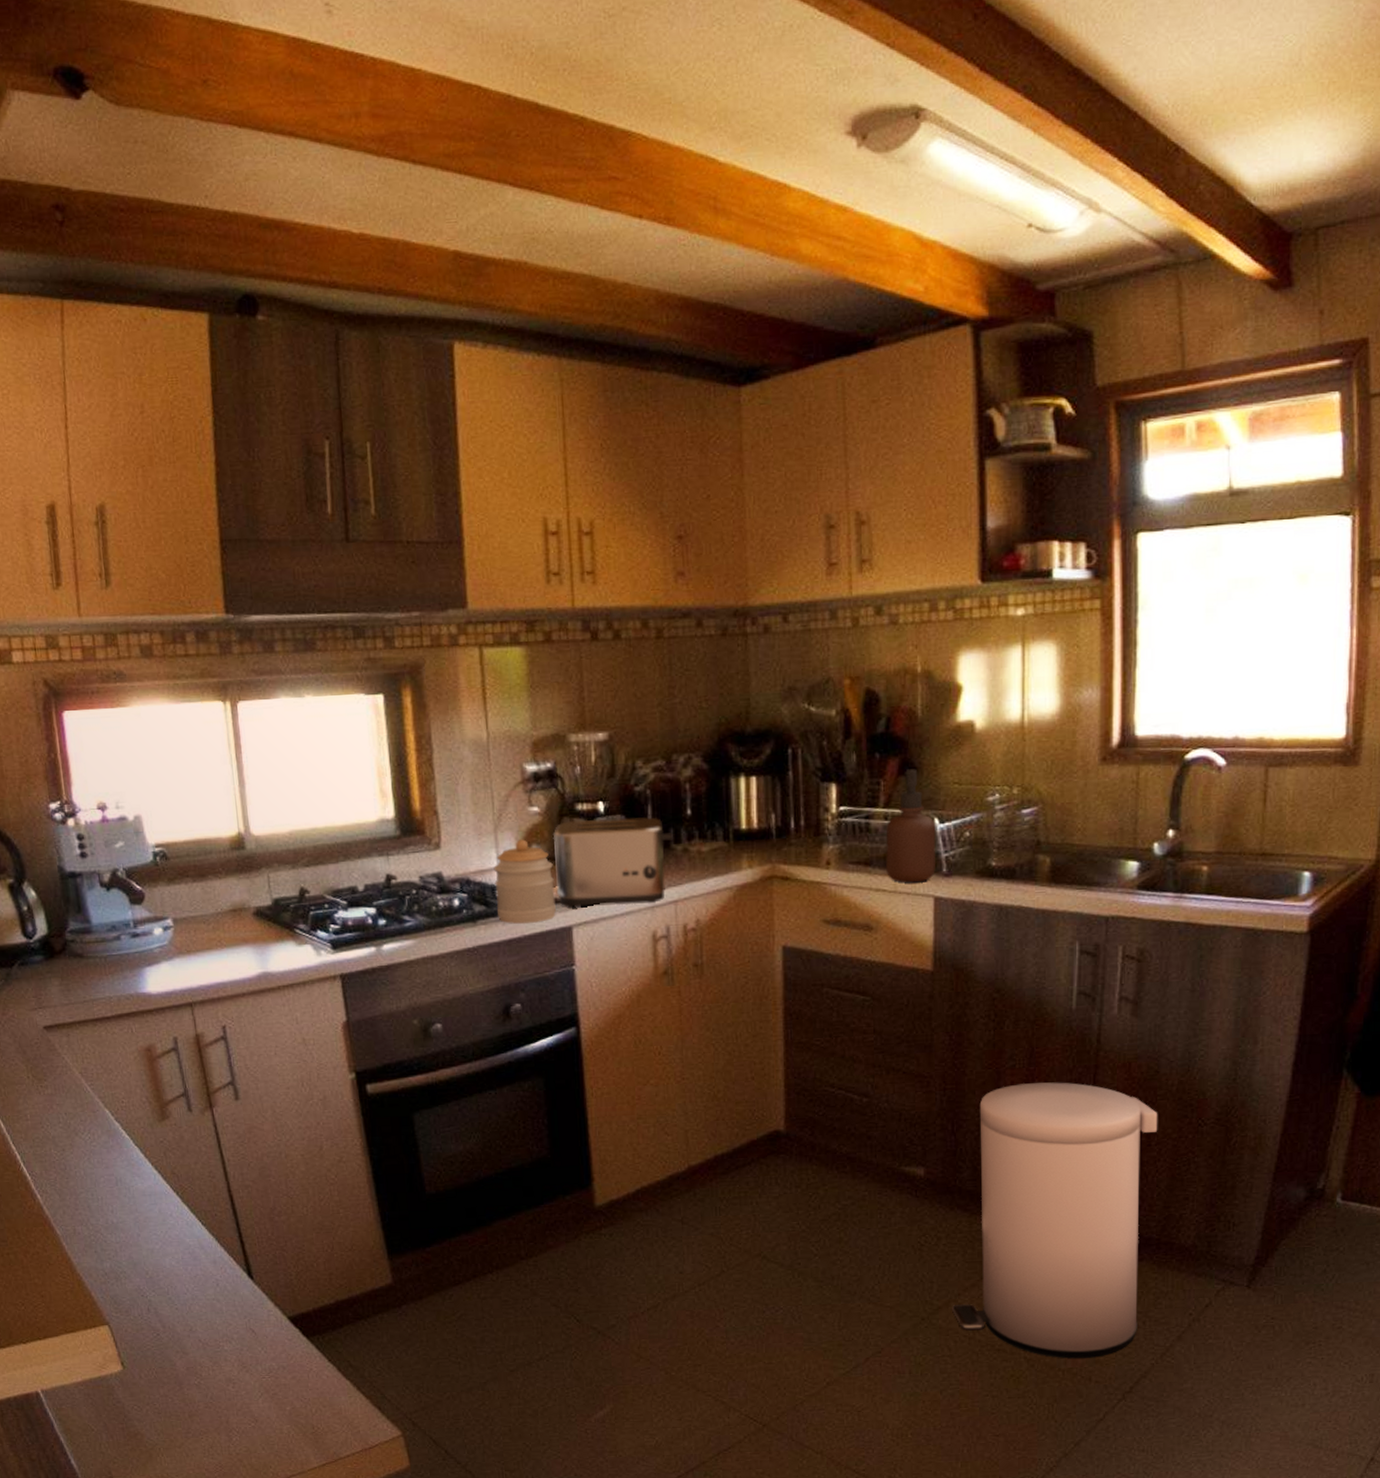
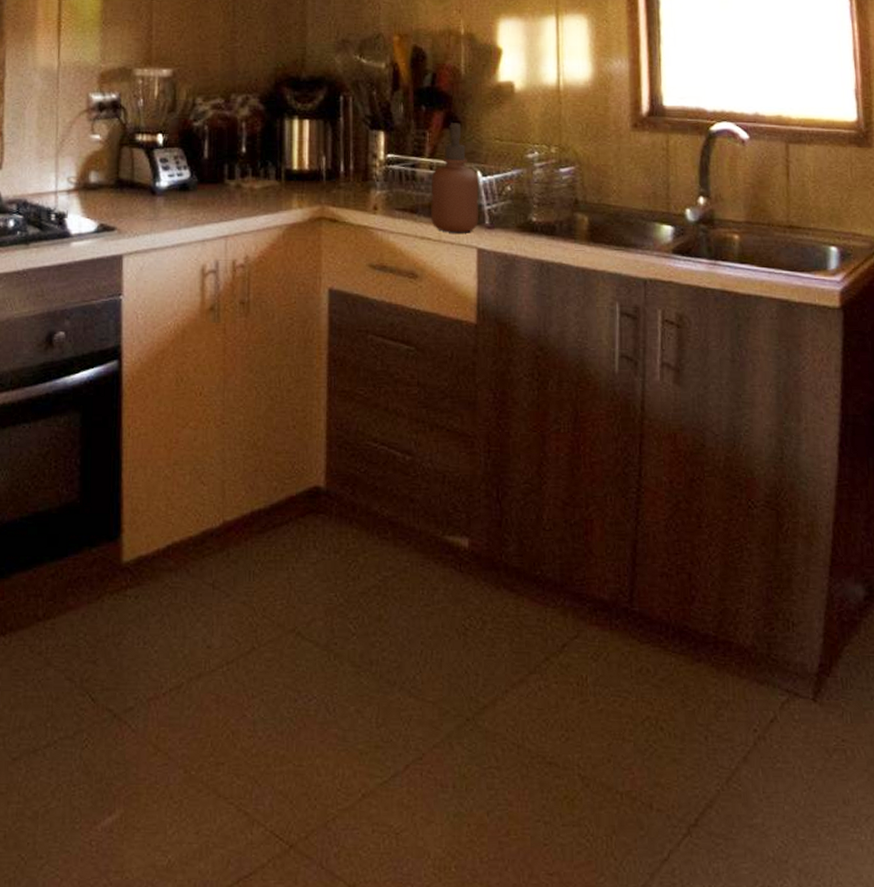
jar: present [493,839,556,925] -> none [50,165,109,250]
toaster: present [553,817,673,907] -> none [110,150,227,238]
pedal bin: present [951,1082,1158,1358] -> none [498,450,708,779]

